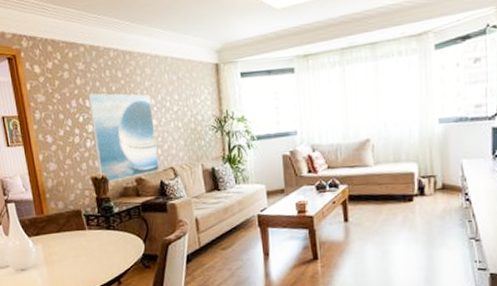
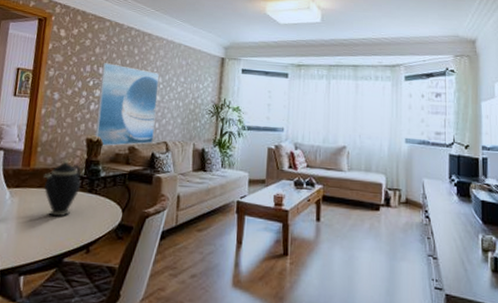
teapot: none [59,200,97,257] -> present [43,158,82,217]

